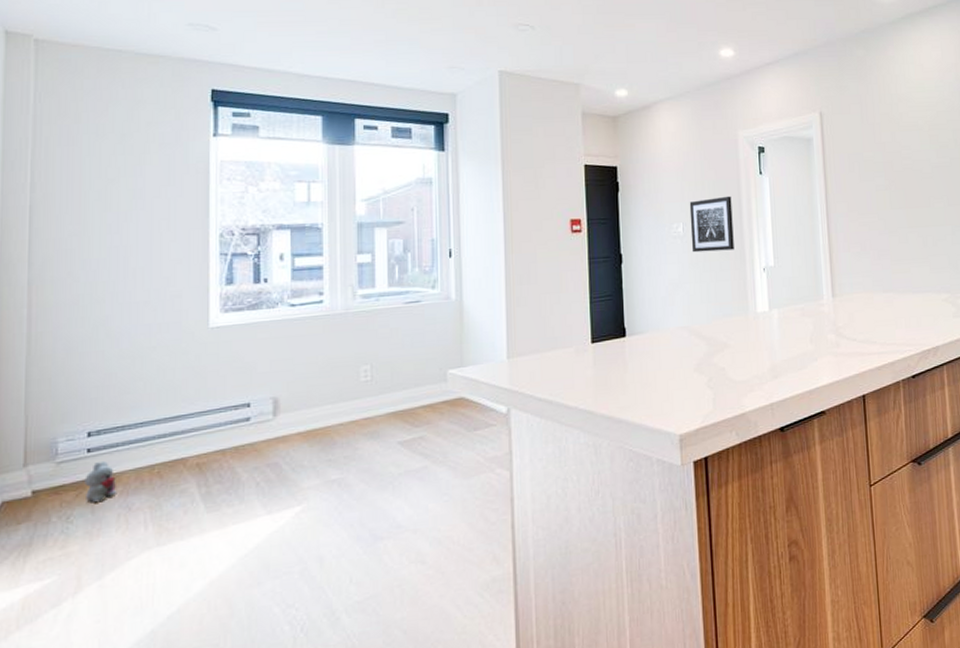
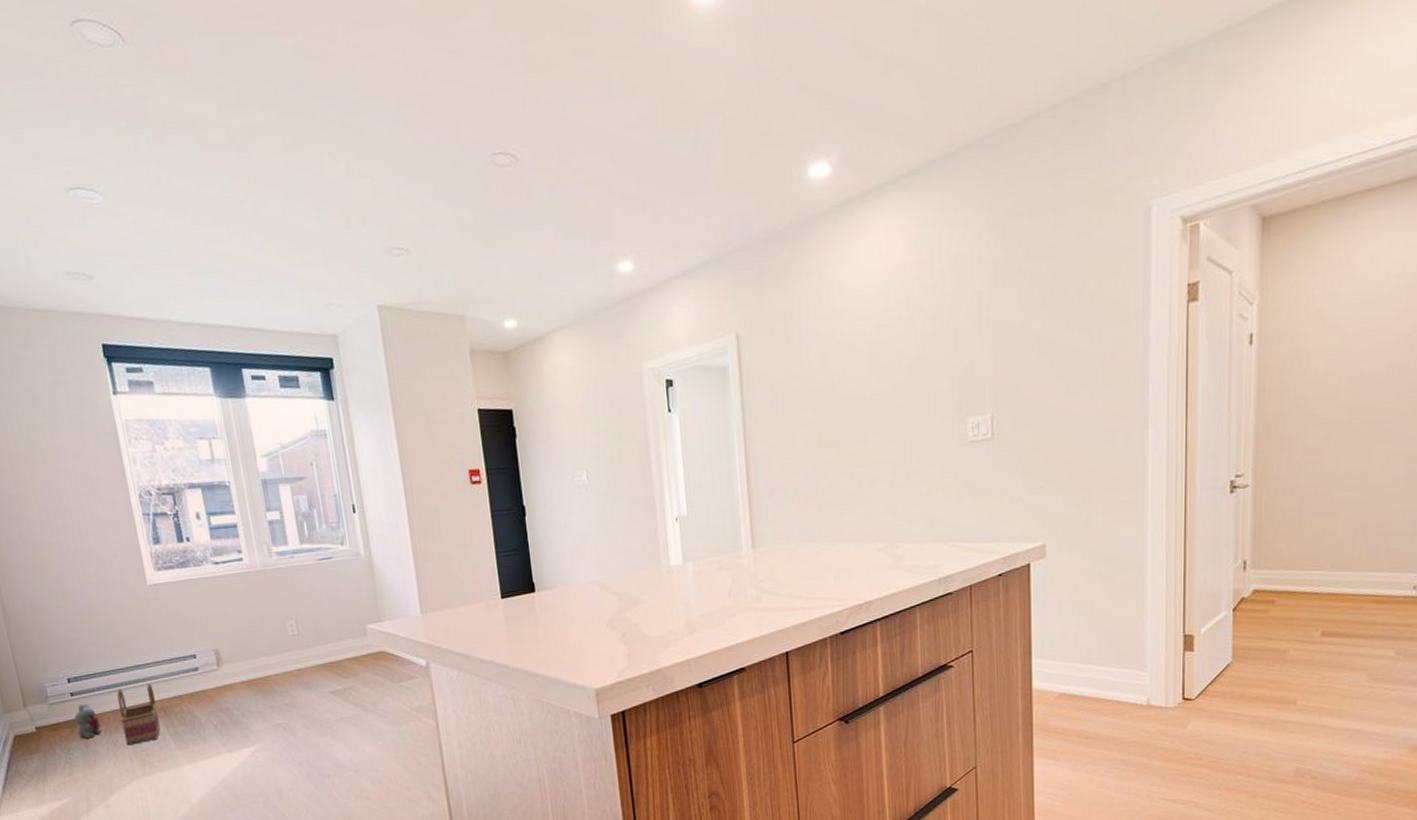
basket: none [142,436,192,510] -> present [117,683,161,746]
wall art: present [689,196,734,253] -> none [592,438,643,503]

